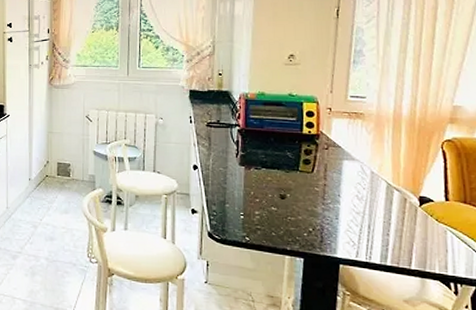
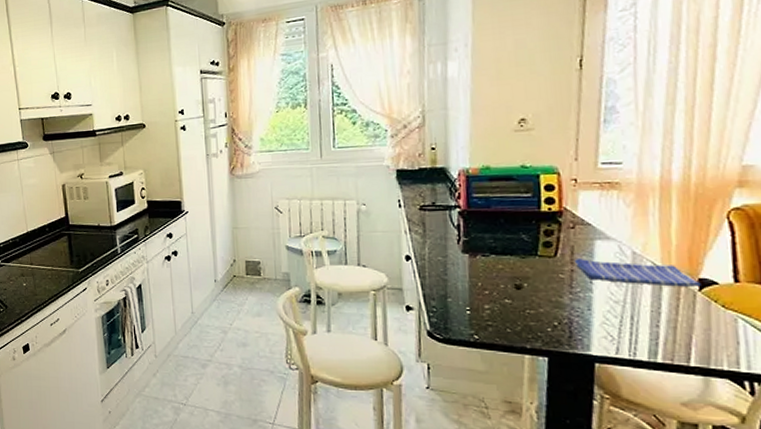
dish towel: none [326,174,421,203] -> present [574,257,701,287]

